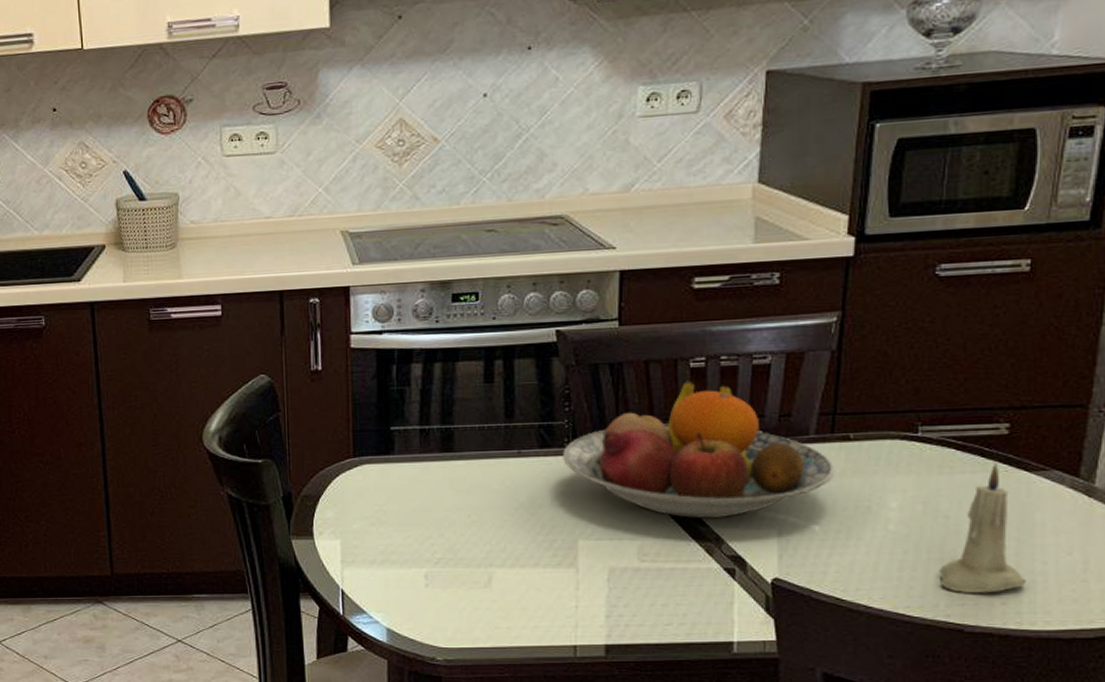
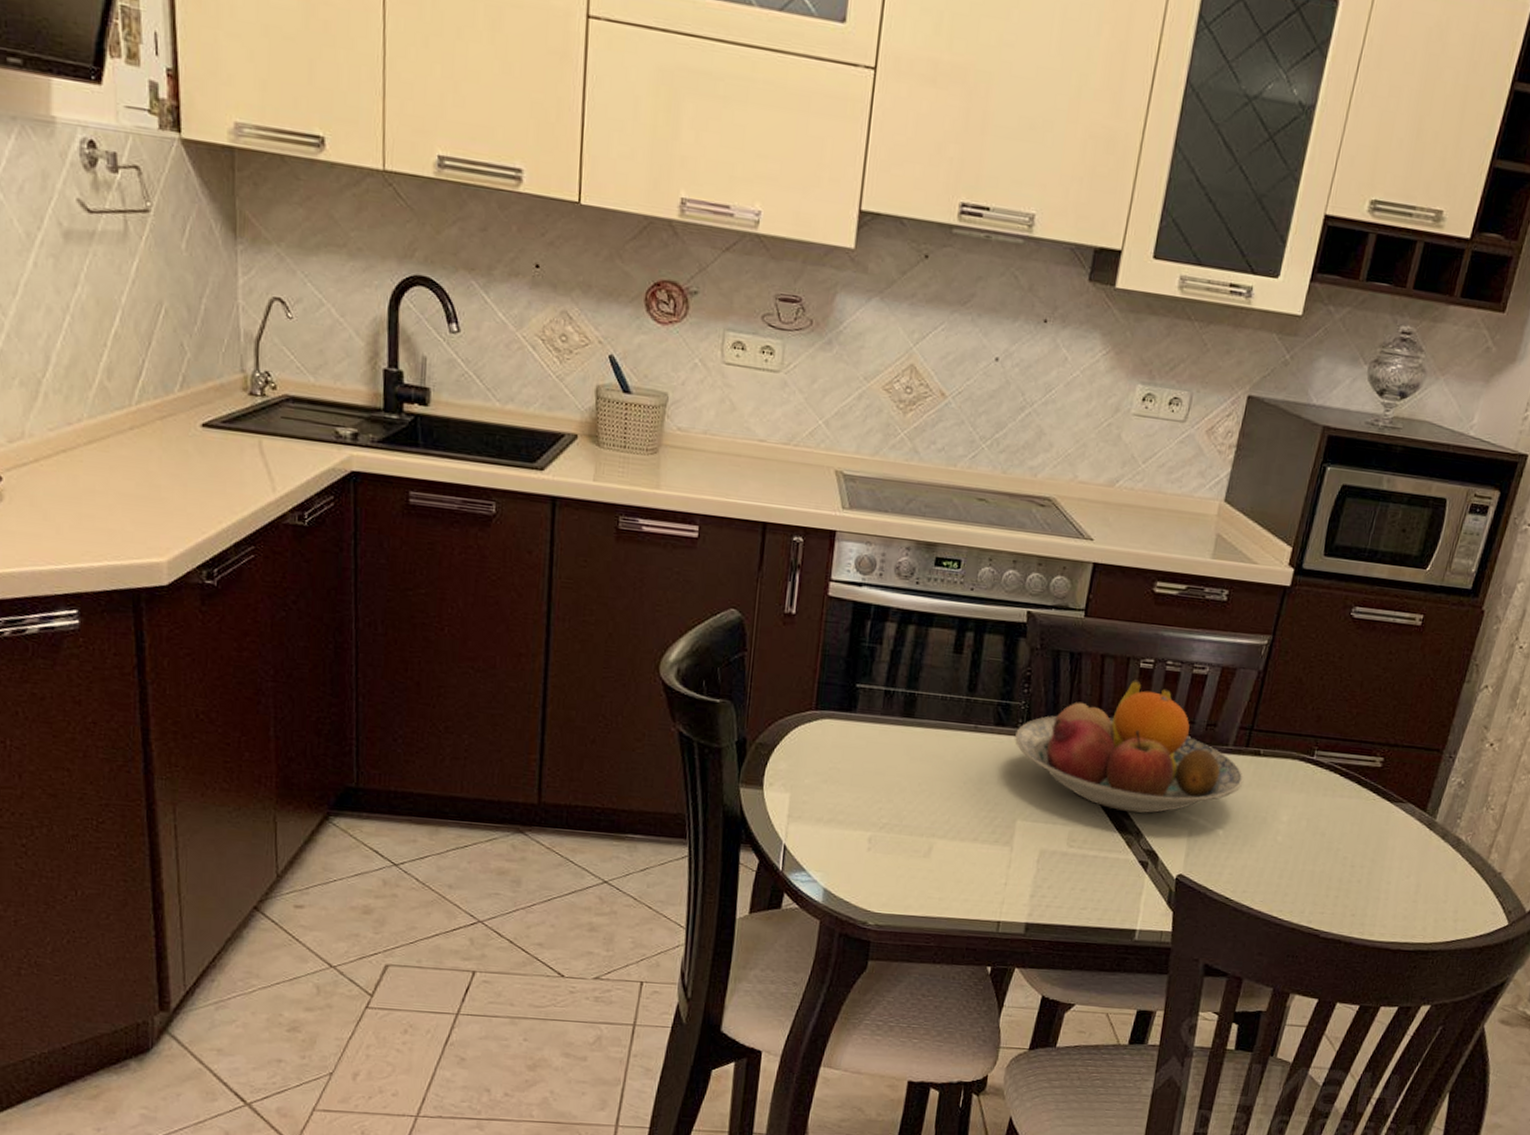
candle: present [939,463,1027,593] -> none [1308,791,1374,905]

